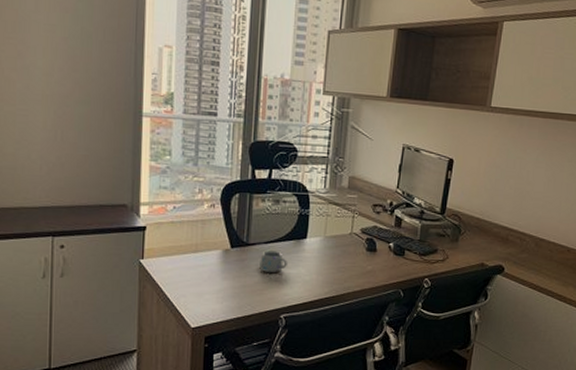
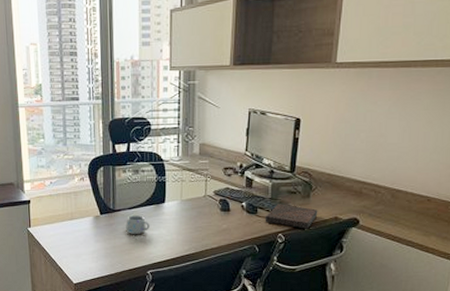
book: none [412,246,466,274] -> present [265,204,318,229]

